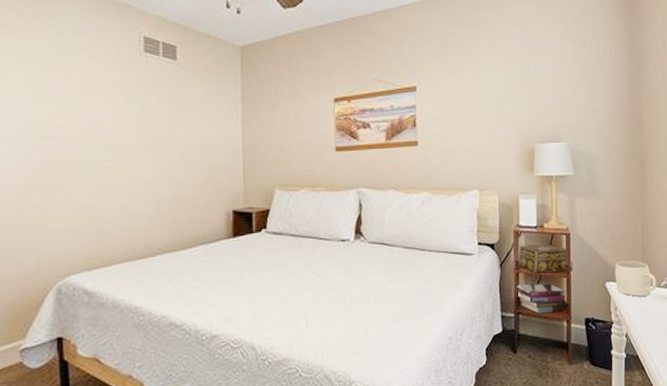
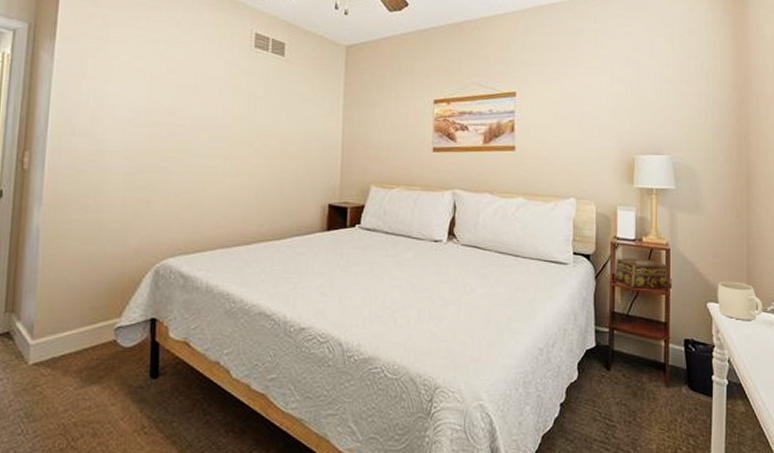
books: present [516,283,567,314] -> none [611,299,665,331]

